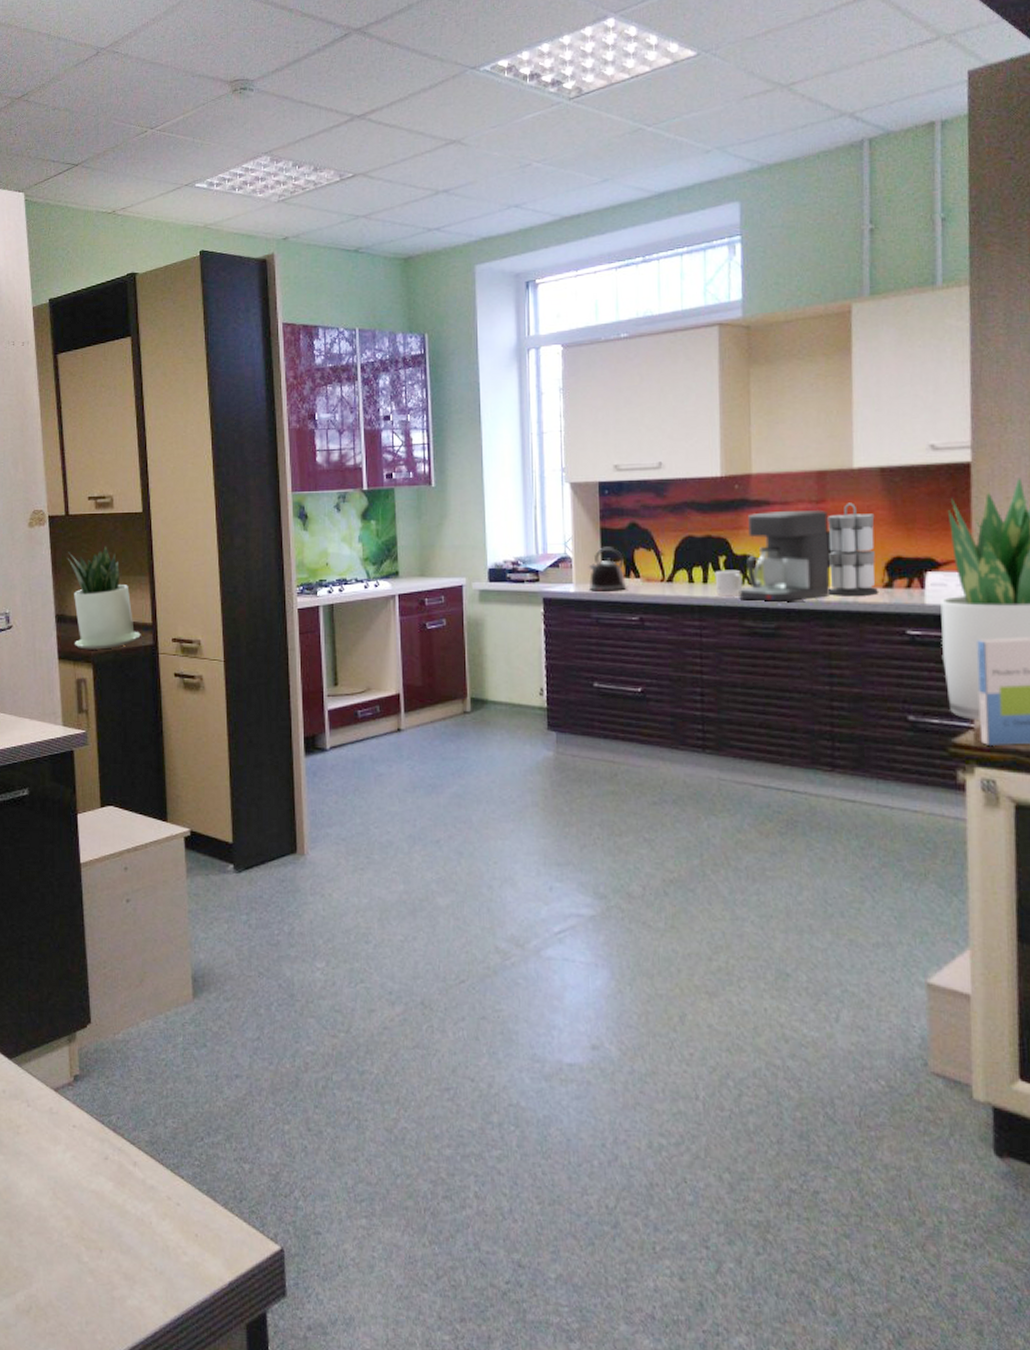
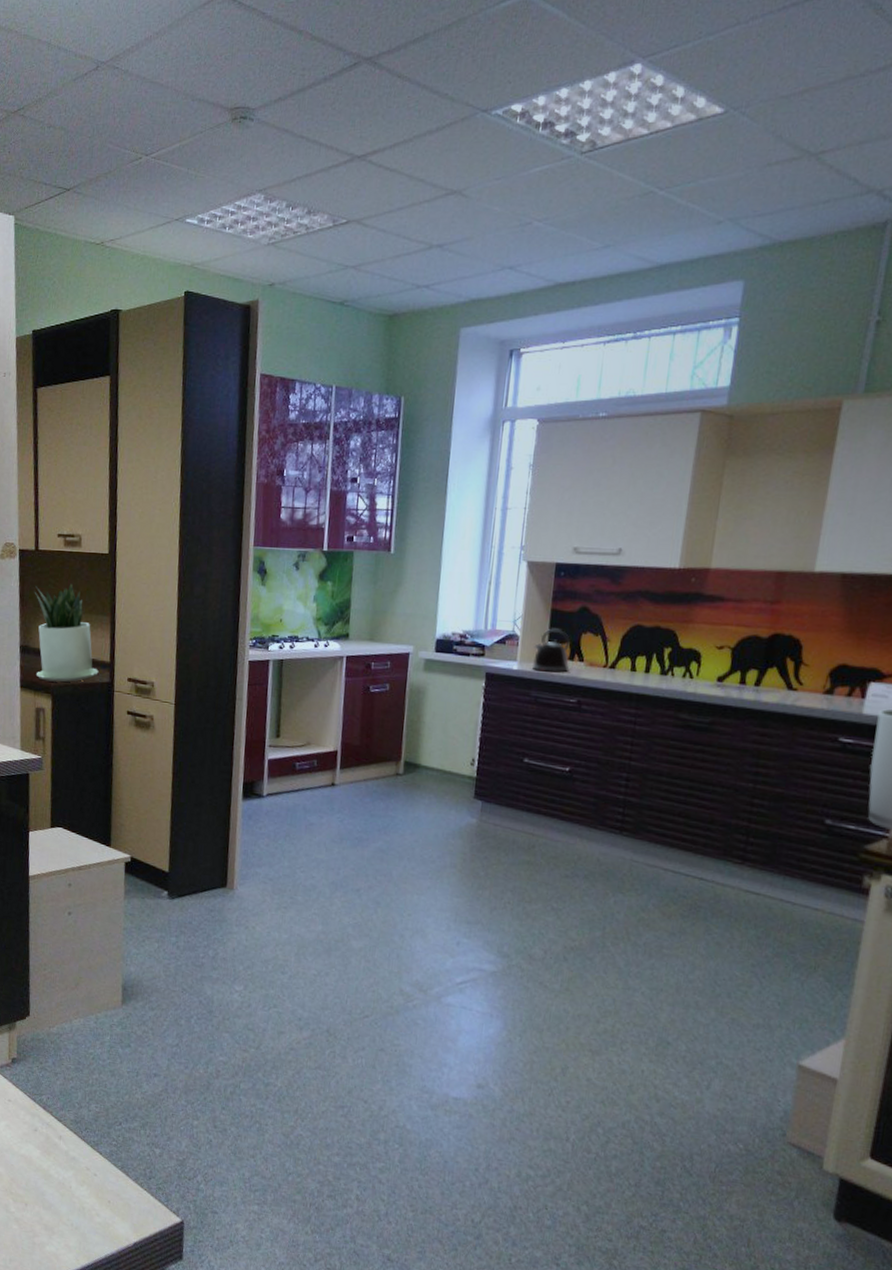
mug: present [714,569,743,597] -> none [656,661,685,689]
coffee maker: present [739,509,831,603] -> none [678,608,781,700]
spice rack: present [828,502,880,596] -> none [768,606,828,701]

